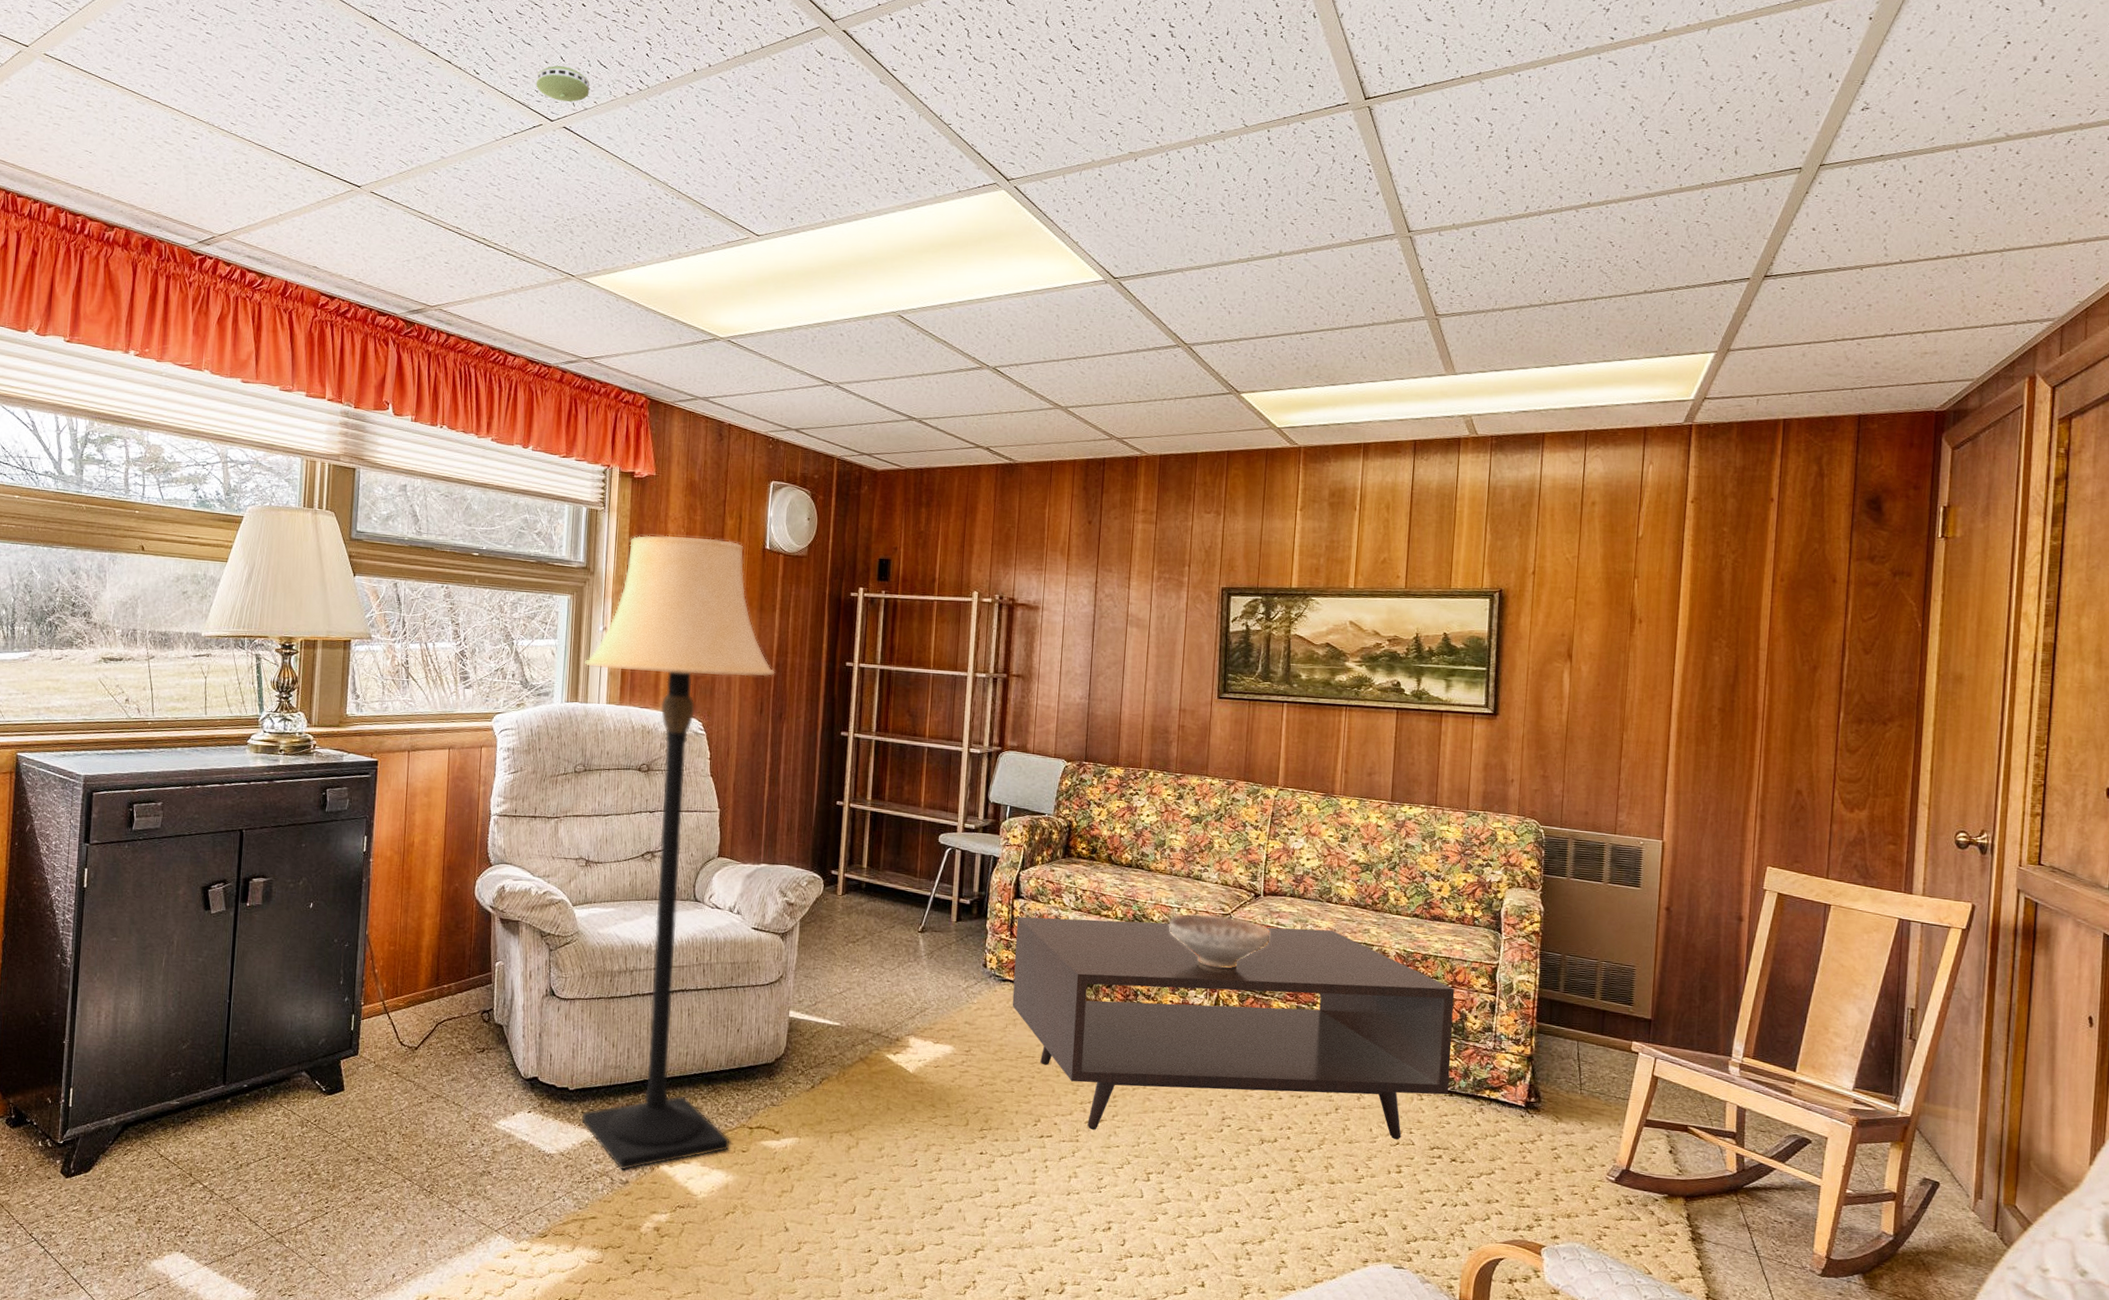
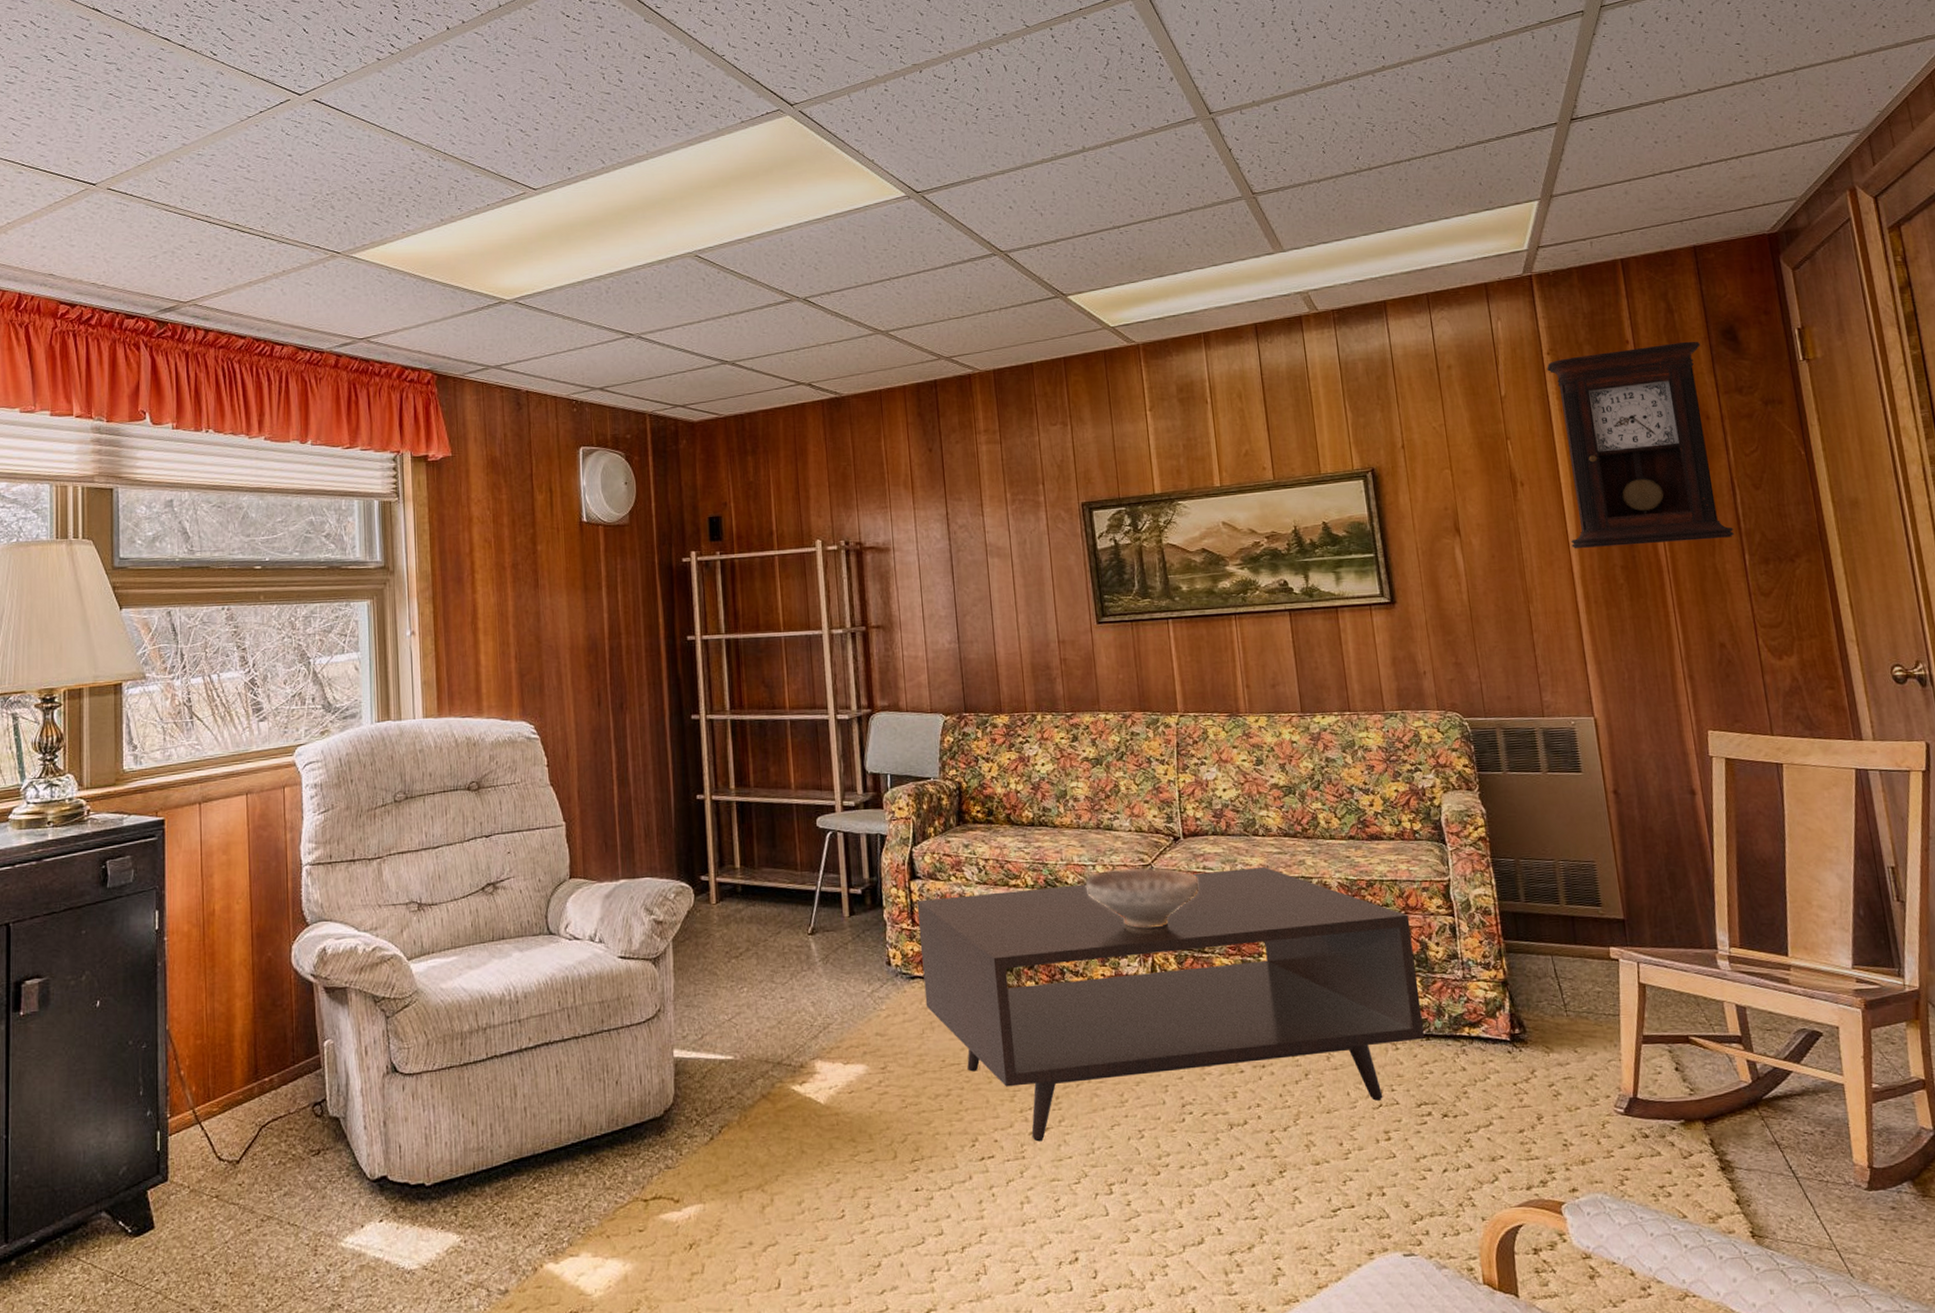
smoke detector: present [536,66,590,102] -> none [279,38,338,74]
lamp: present [581,535,775,1171] -> none [392,517,624,1277]
pendulum clock: none [1676,506,1843,695] -> present [1547,341,1734,549]

